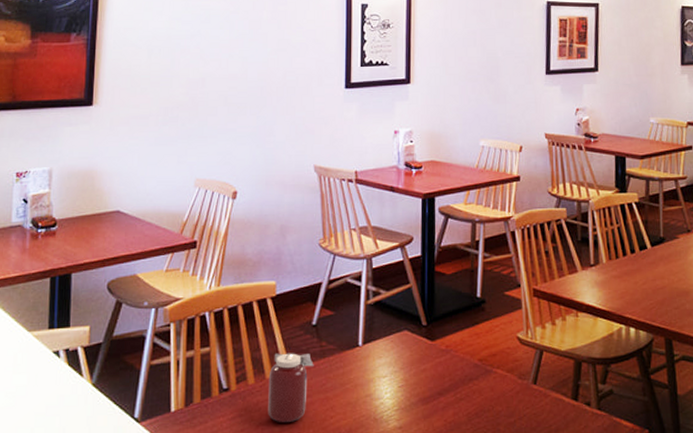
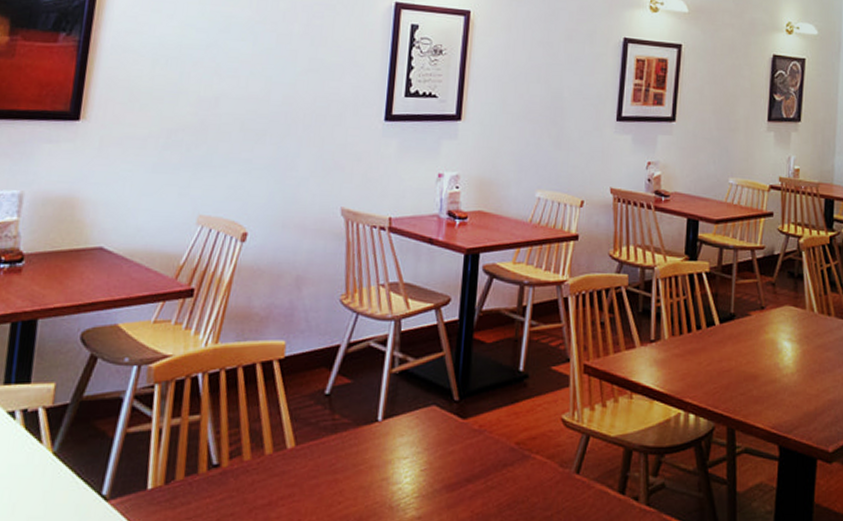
jar: present [268,353,314,423] -> none [264,425,324,508]

